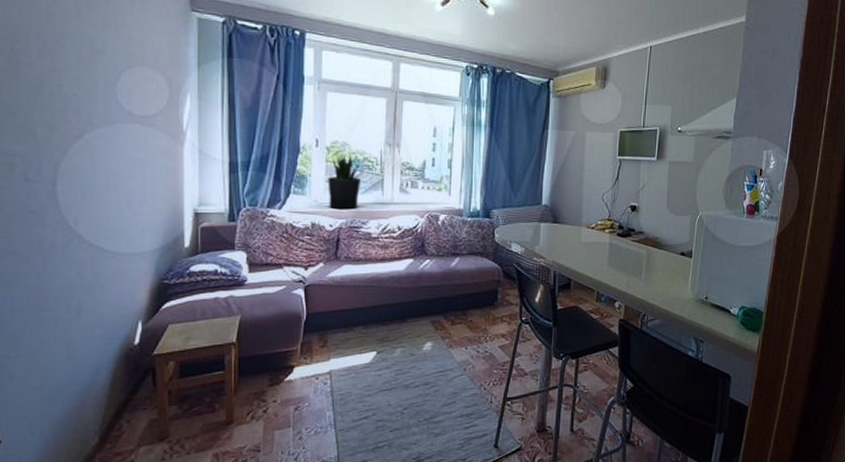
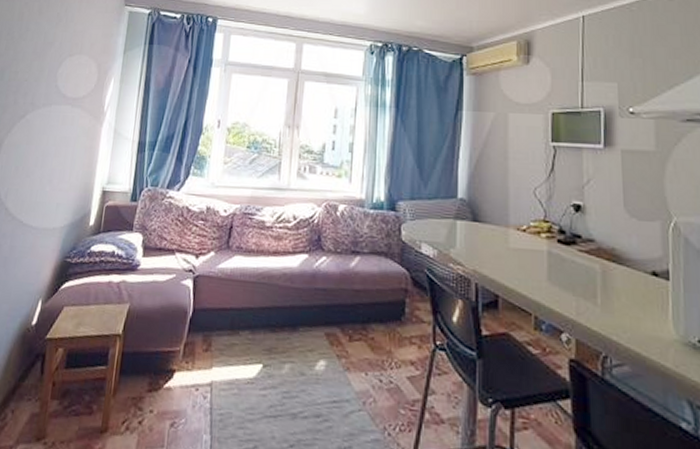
planter: present [328,152,361,210] -> none [225,133,259,195]

